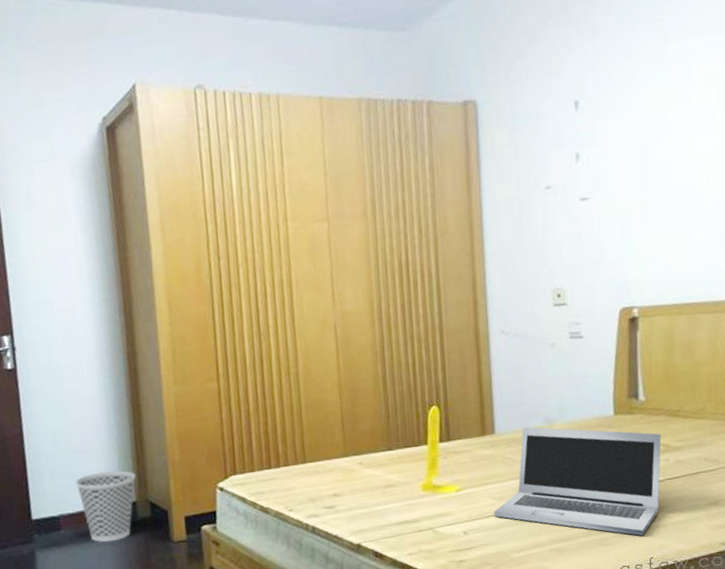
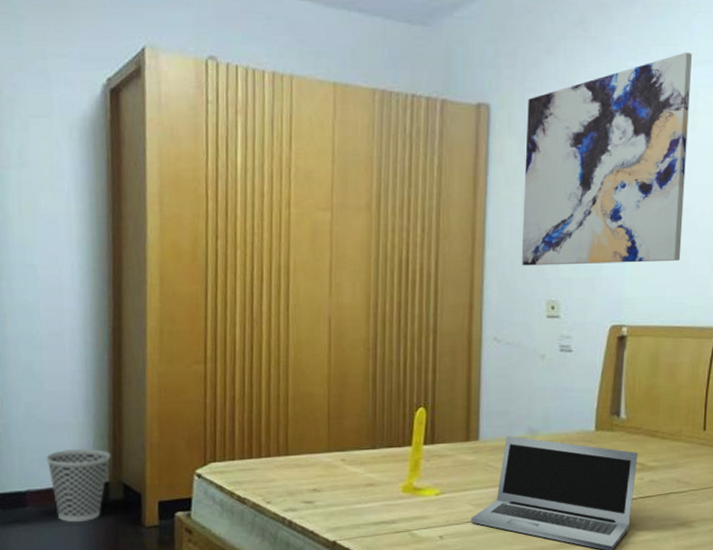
wall art: none [514,25,688,257] -> present [521,52,692,266]

